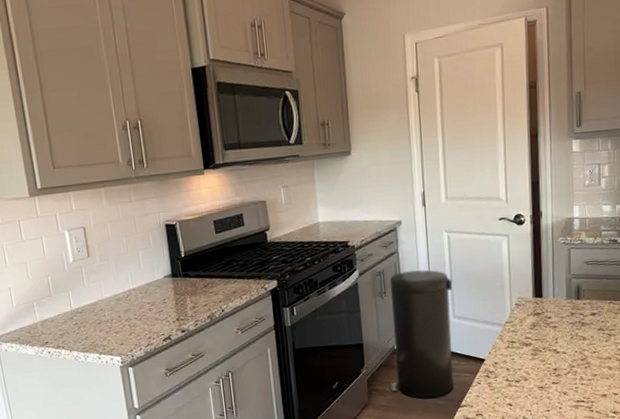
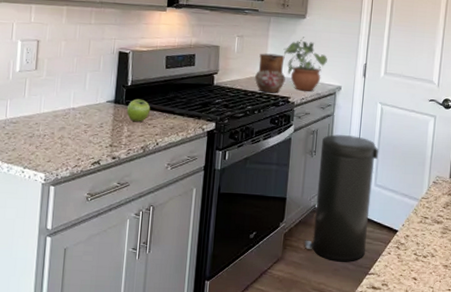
fruit: none [185,268,210,293] -> present [126,98,151,122]
ceramic pitcher: none [308,198,341,241] -> present [255,53,286,93]
potted plant: none [333,175,382,233] -> present [283,37,327,92]

